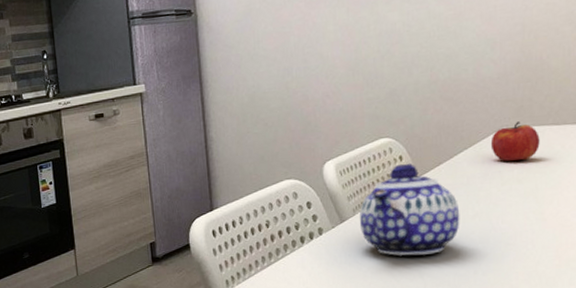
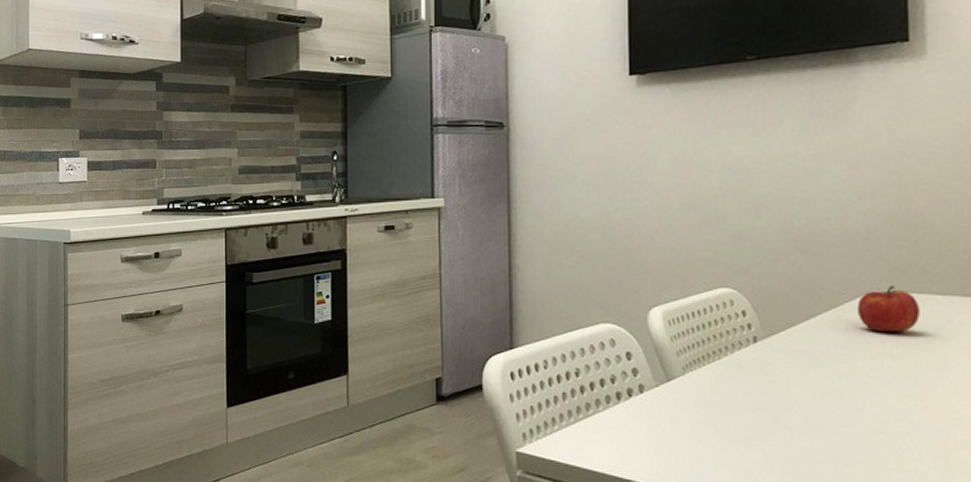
teapot: present [359,163,460,257] -> none [689,320,817,433]

